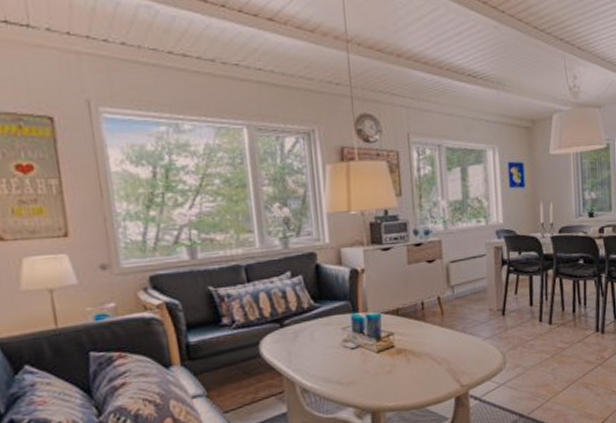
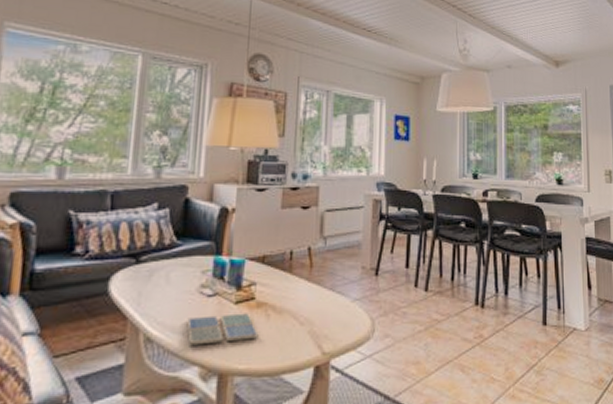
drink coaster: none [336,359,402,392] -> present [186,313,259,346]

